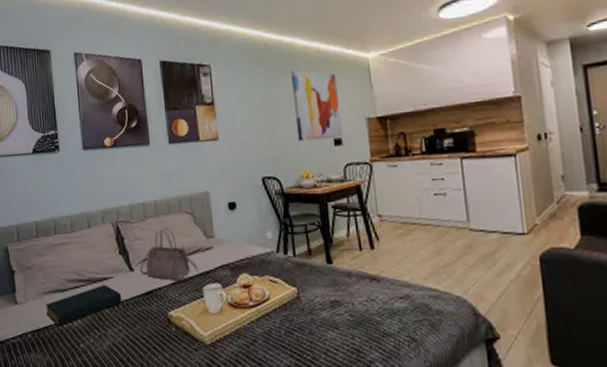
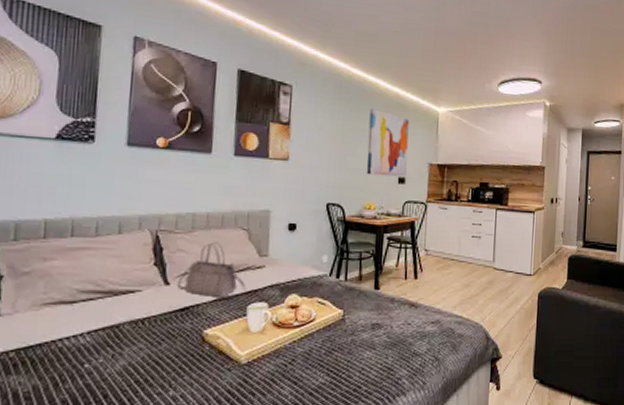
hardback book: present [45,285,122,326] -> none [42,298,150,344]

